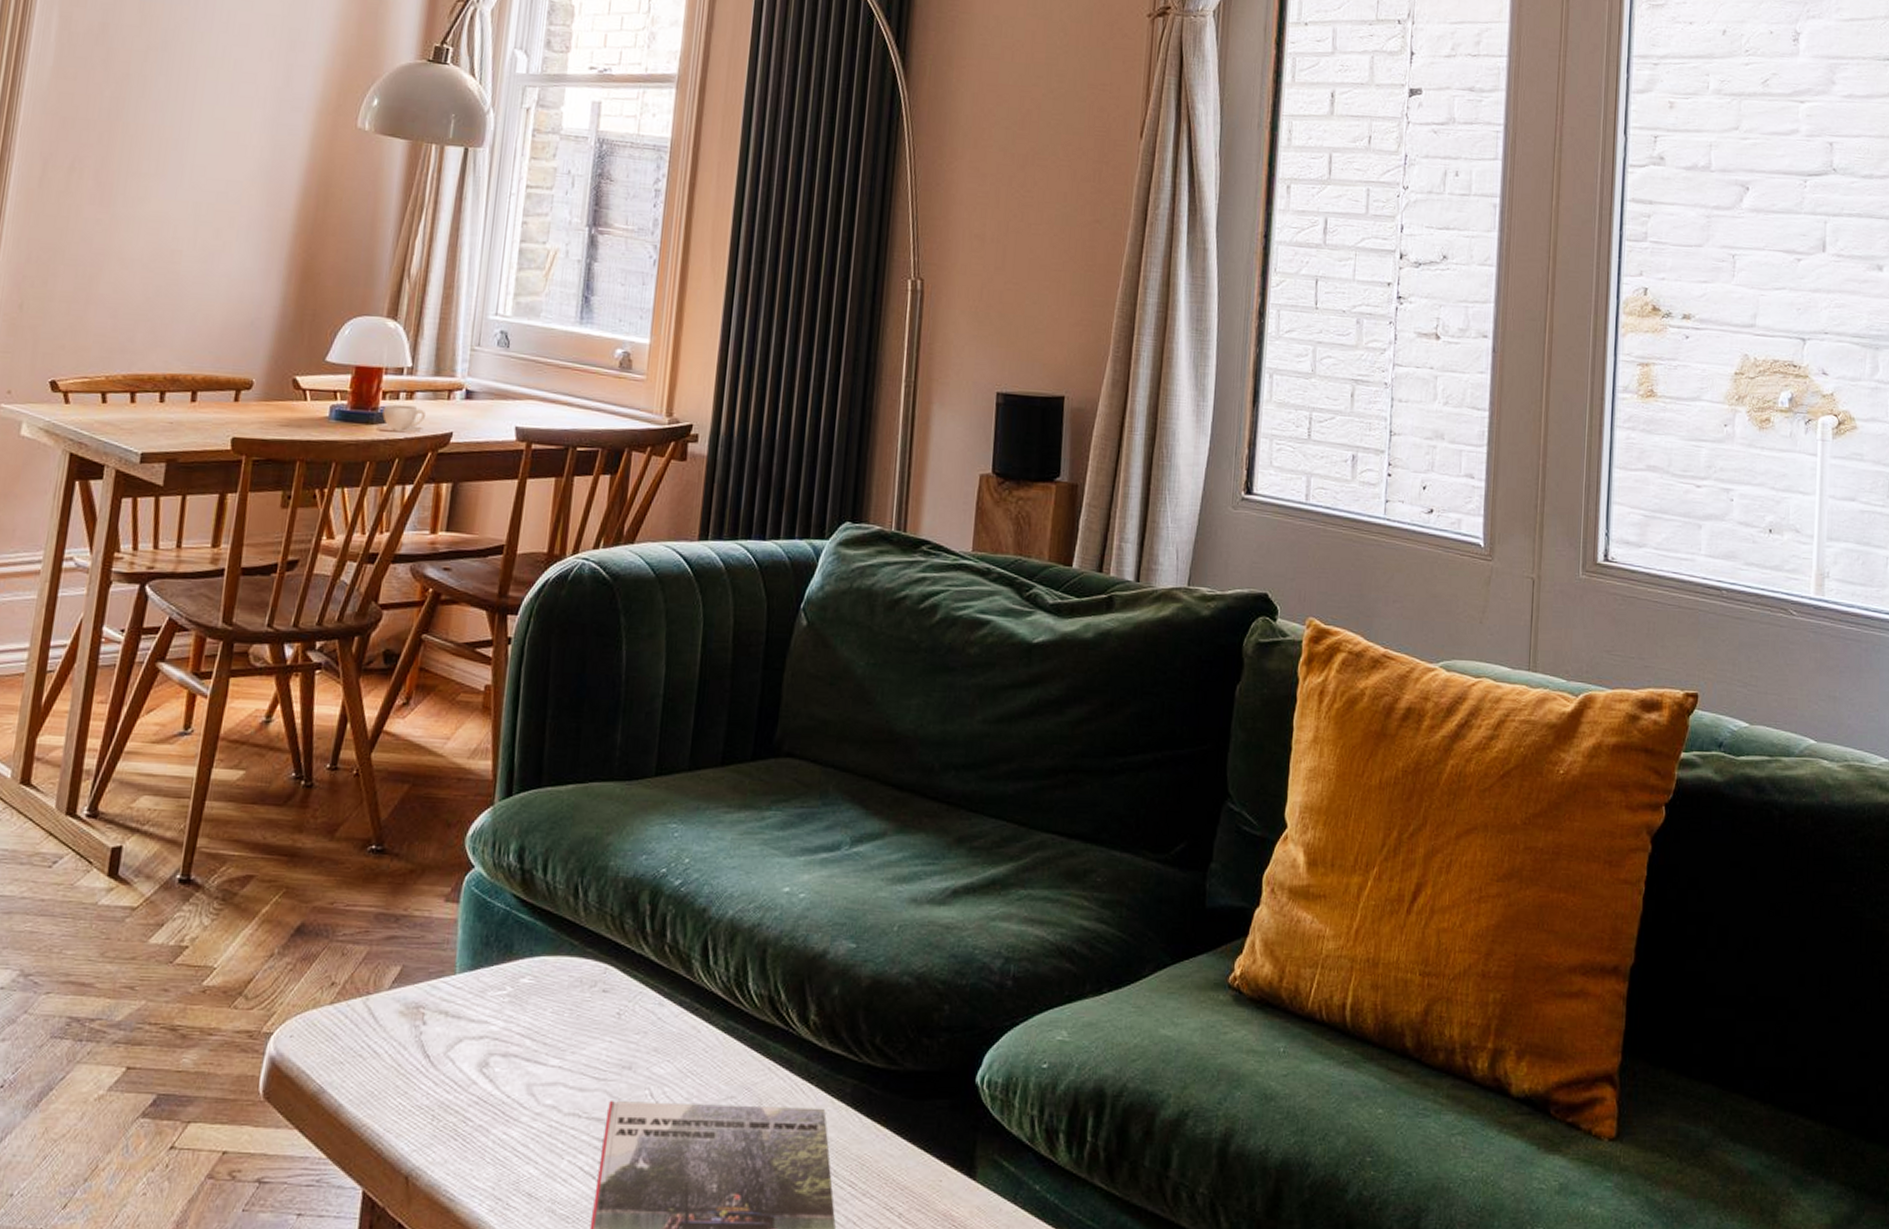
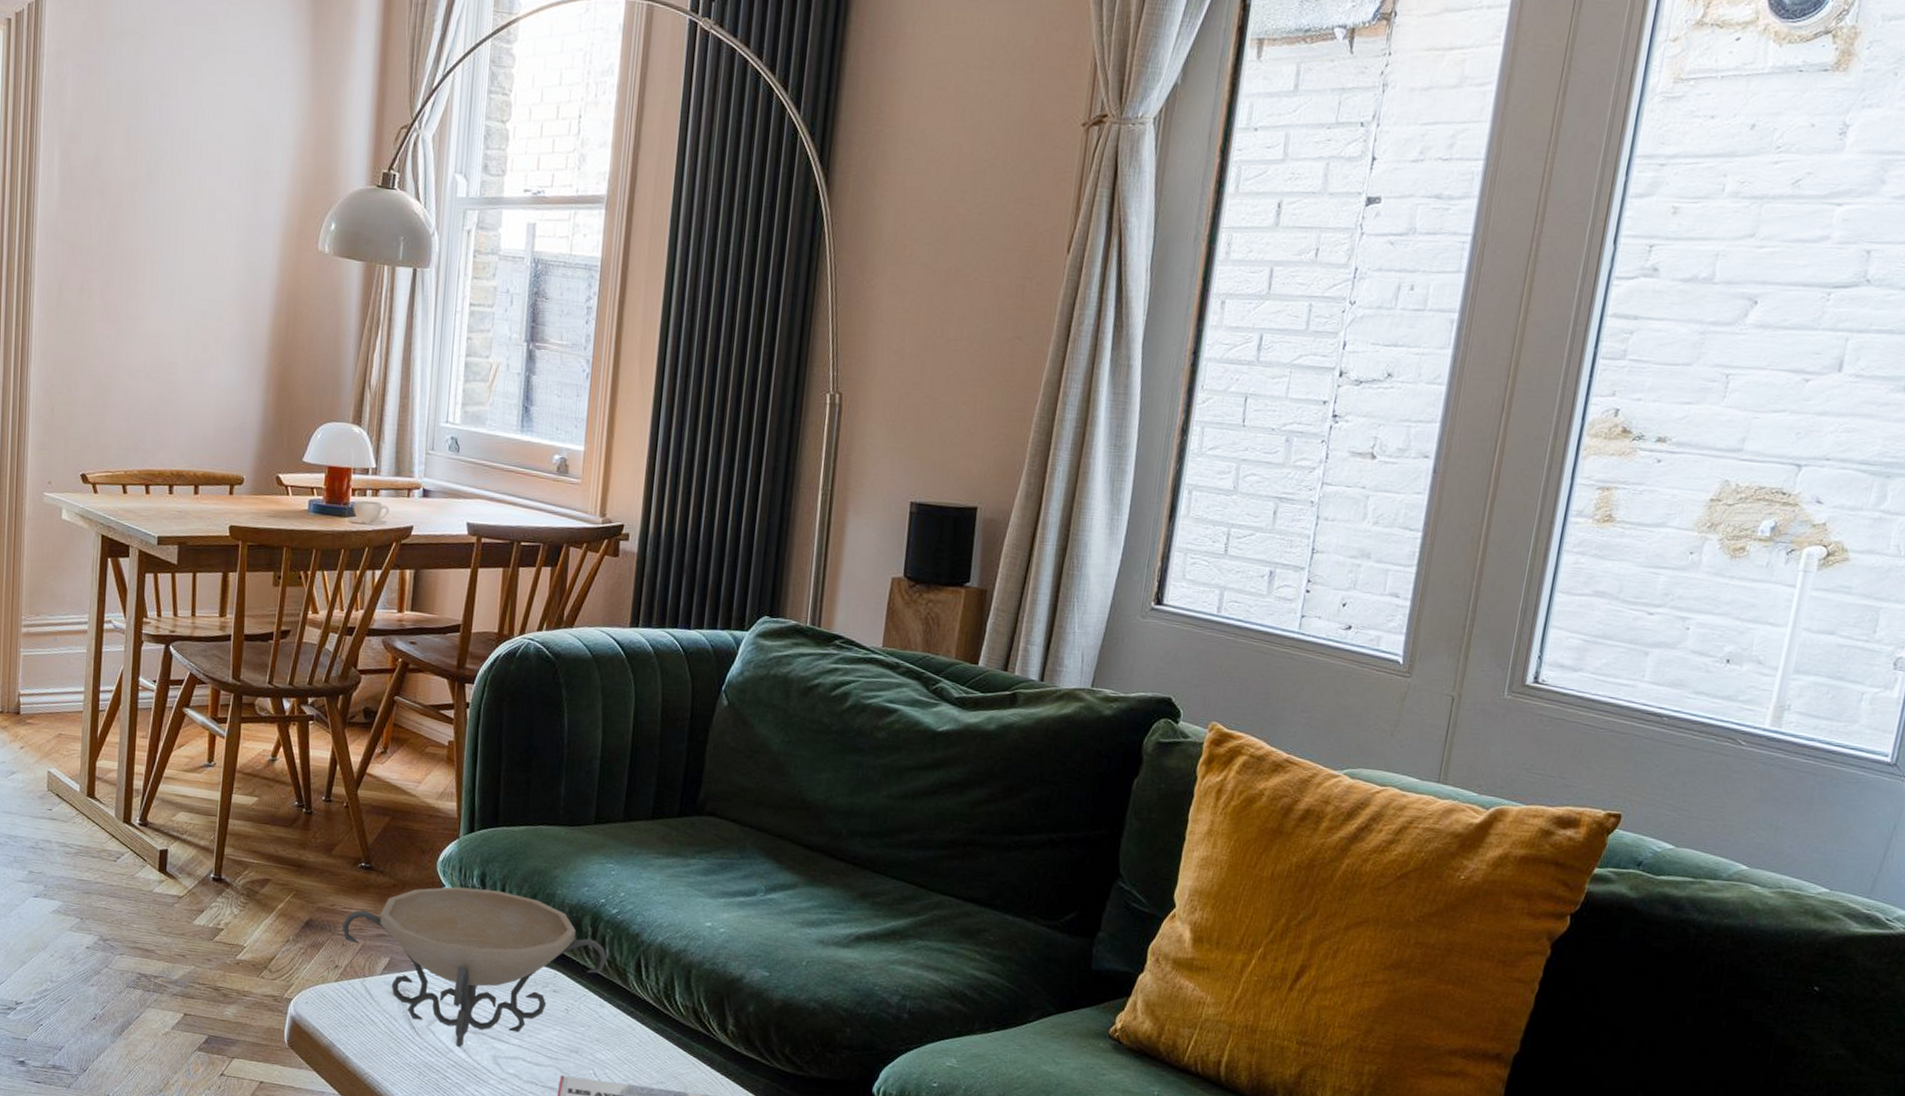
decorative bowl: none [342,864,669,1078] -> present [341,886,608,1048]

